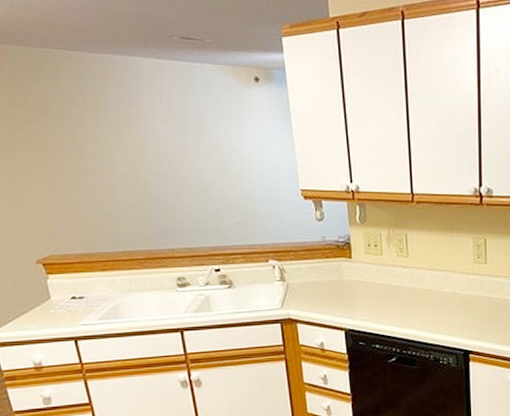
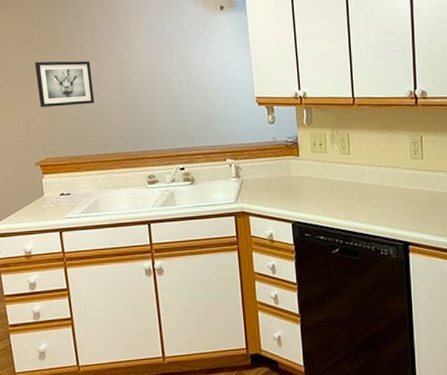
wall art: none [22,136,104,194] -> present [35,61,94,107]

